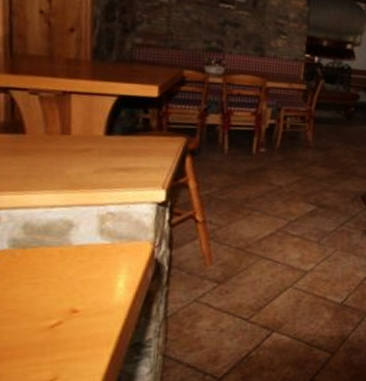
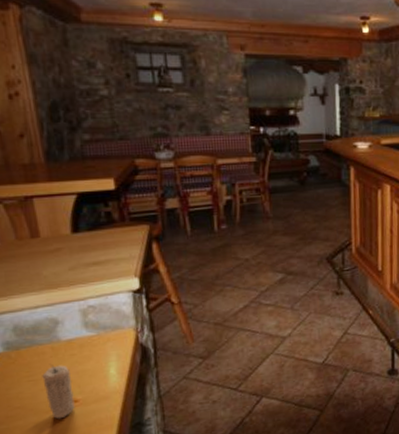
candle: none [44,269,76,329] -> present [42,364,75,419]

